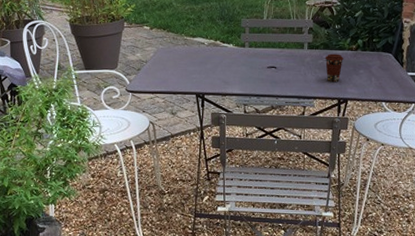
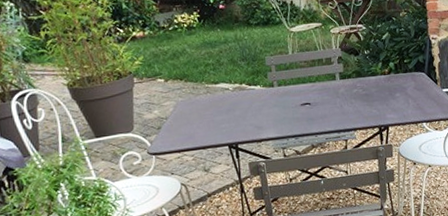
coffee cup: present [325,53,344,82] -> none [359,80,378,110]

